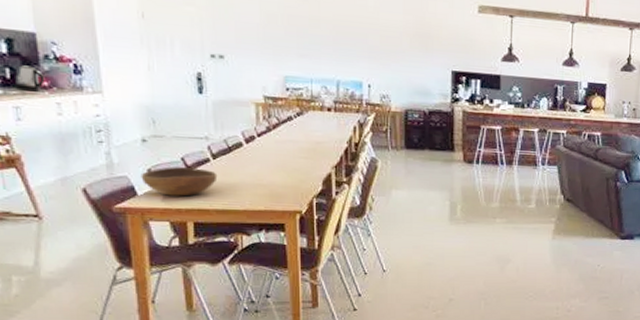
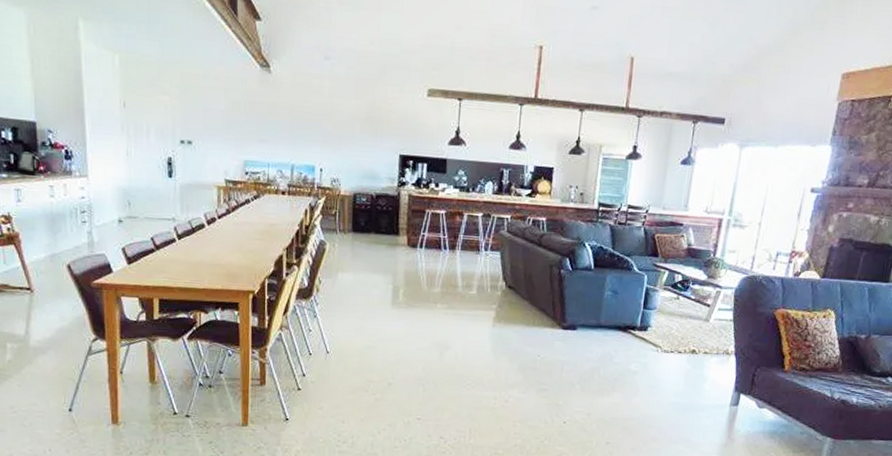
bowl: present [141,167,218,196] -> none [116,246,182,274]

